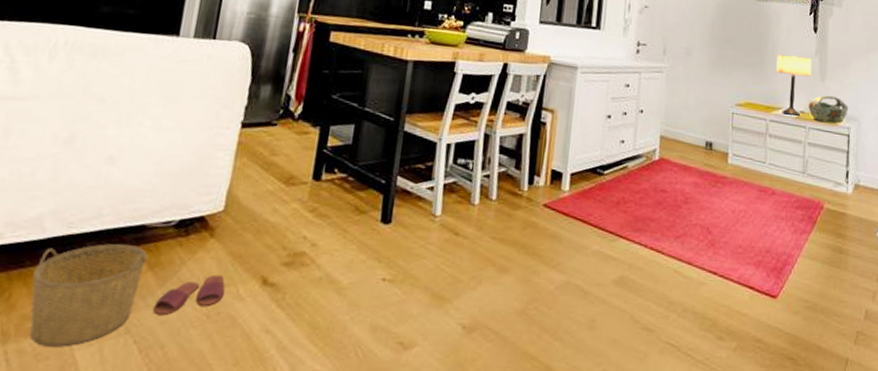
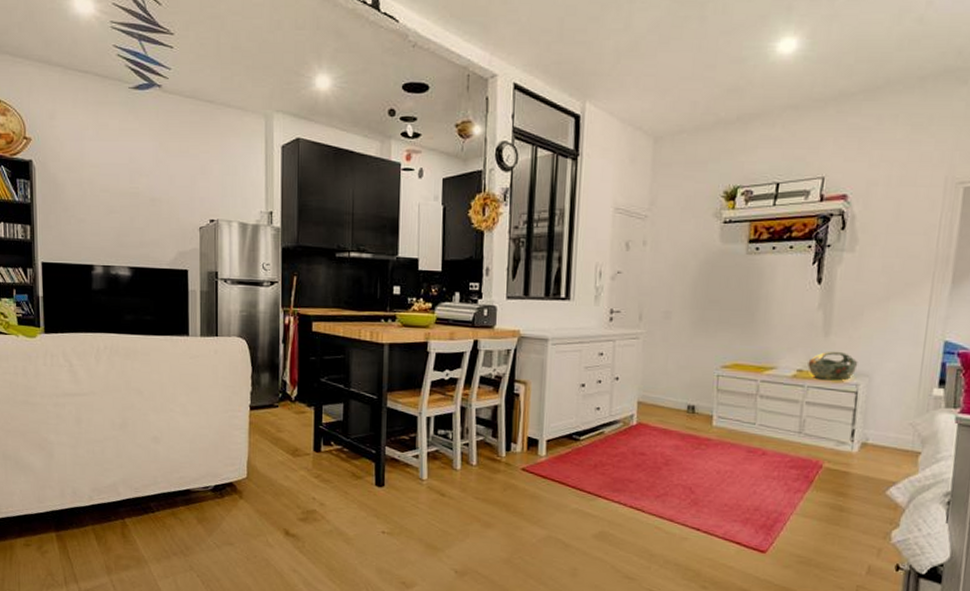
basket: present [29,243,147,347] -> none [118,504,195,578]
slippers: present [153,274,225,315] -> none [207,527,258,557]
table lamp: present [776,55,812,116] -> none [769,310,814,375]

